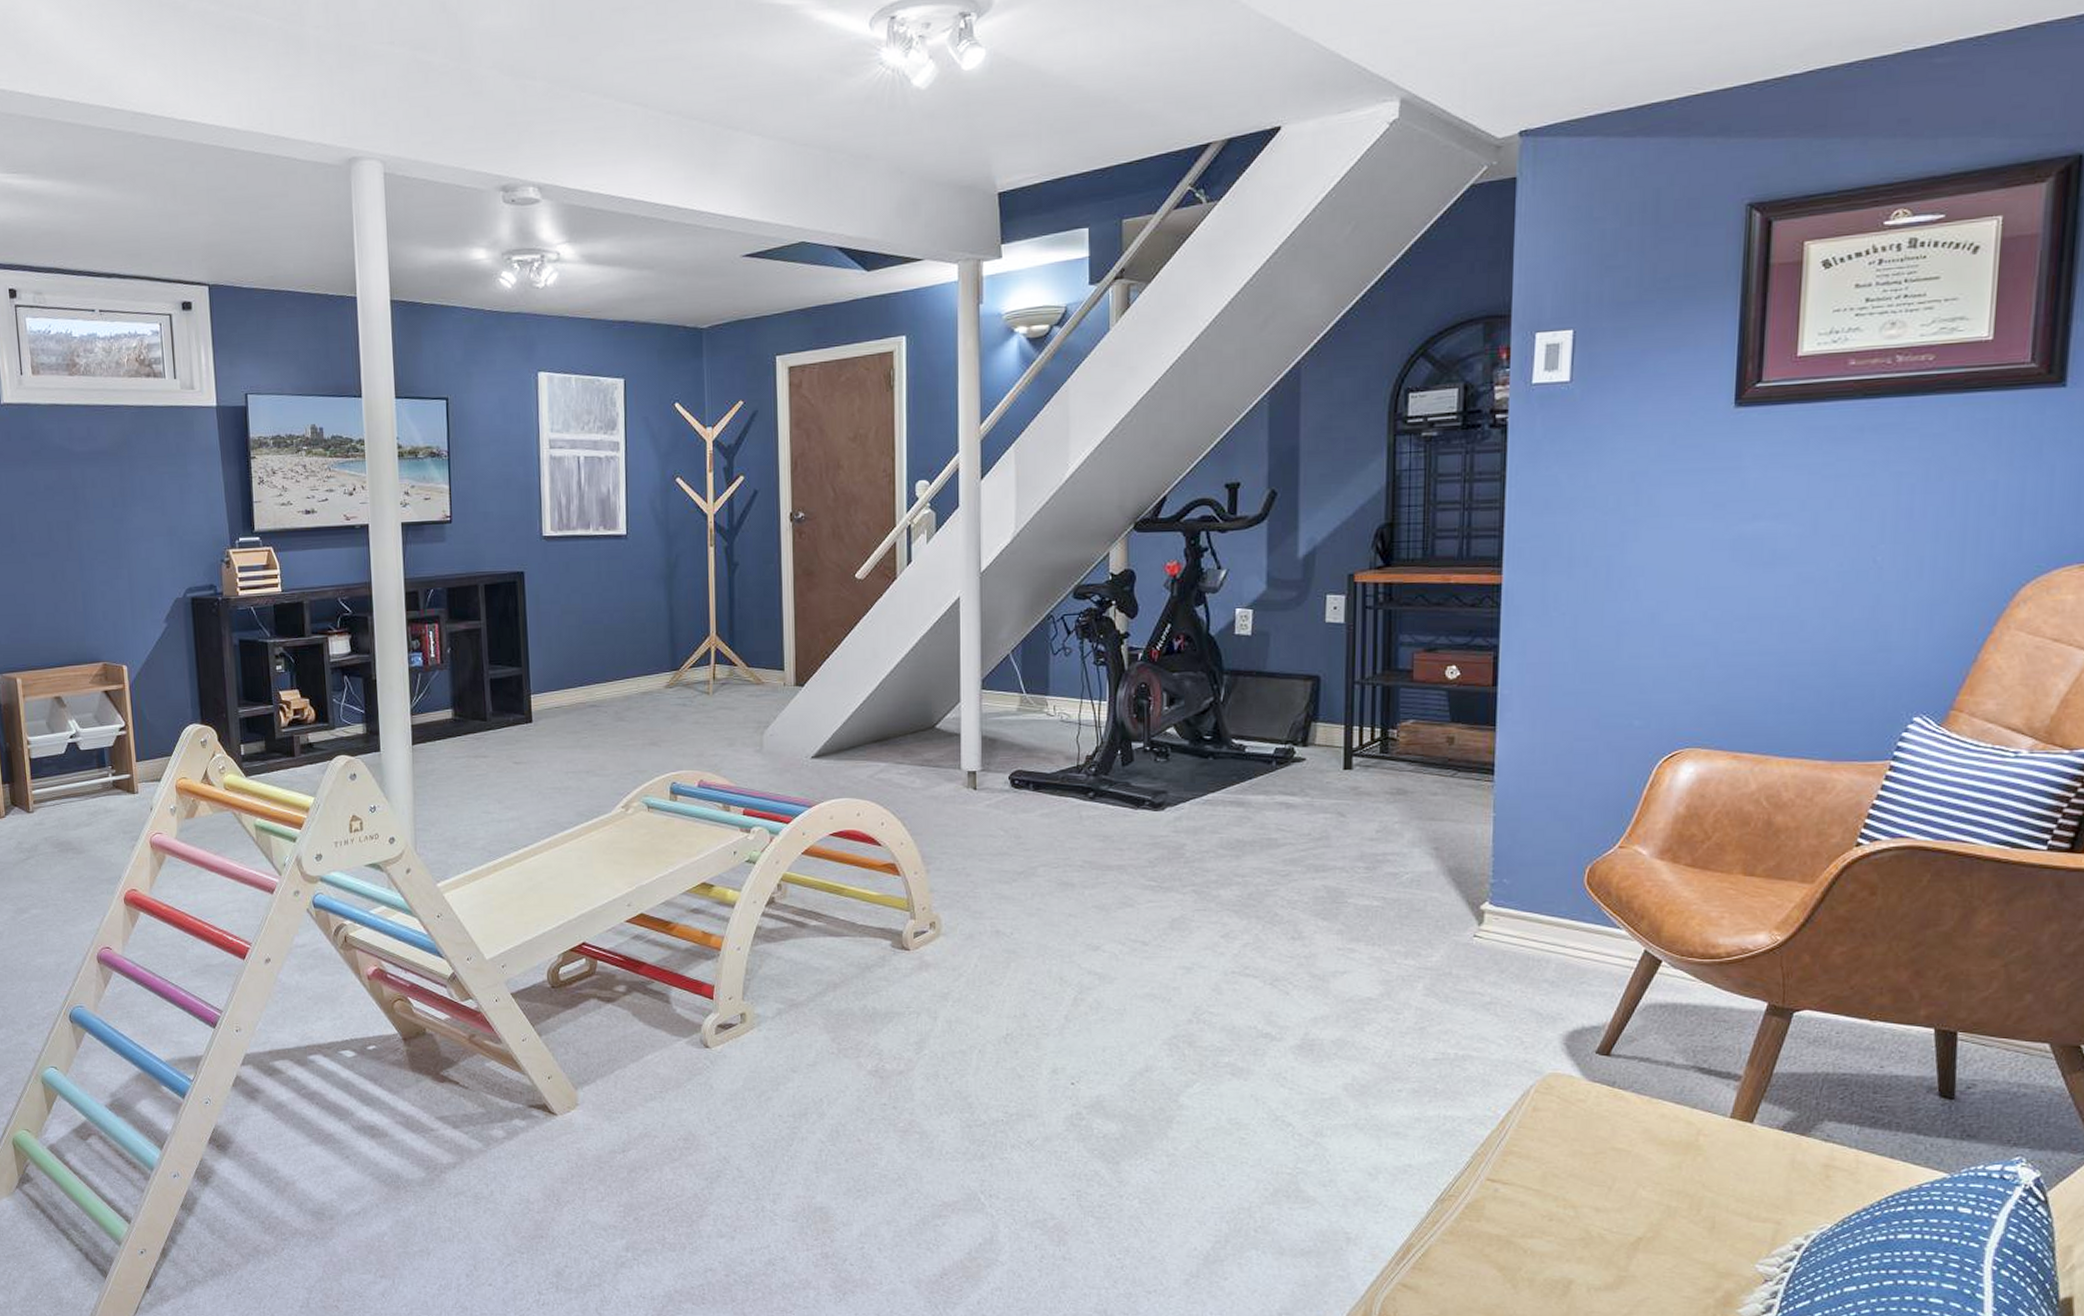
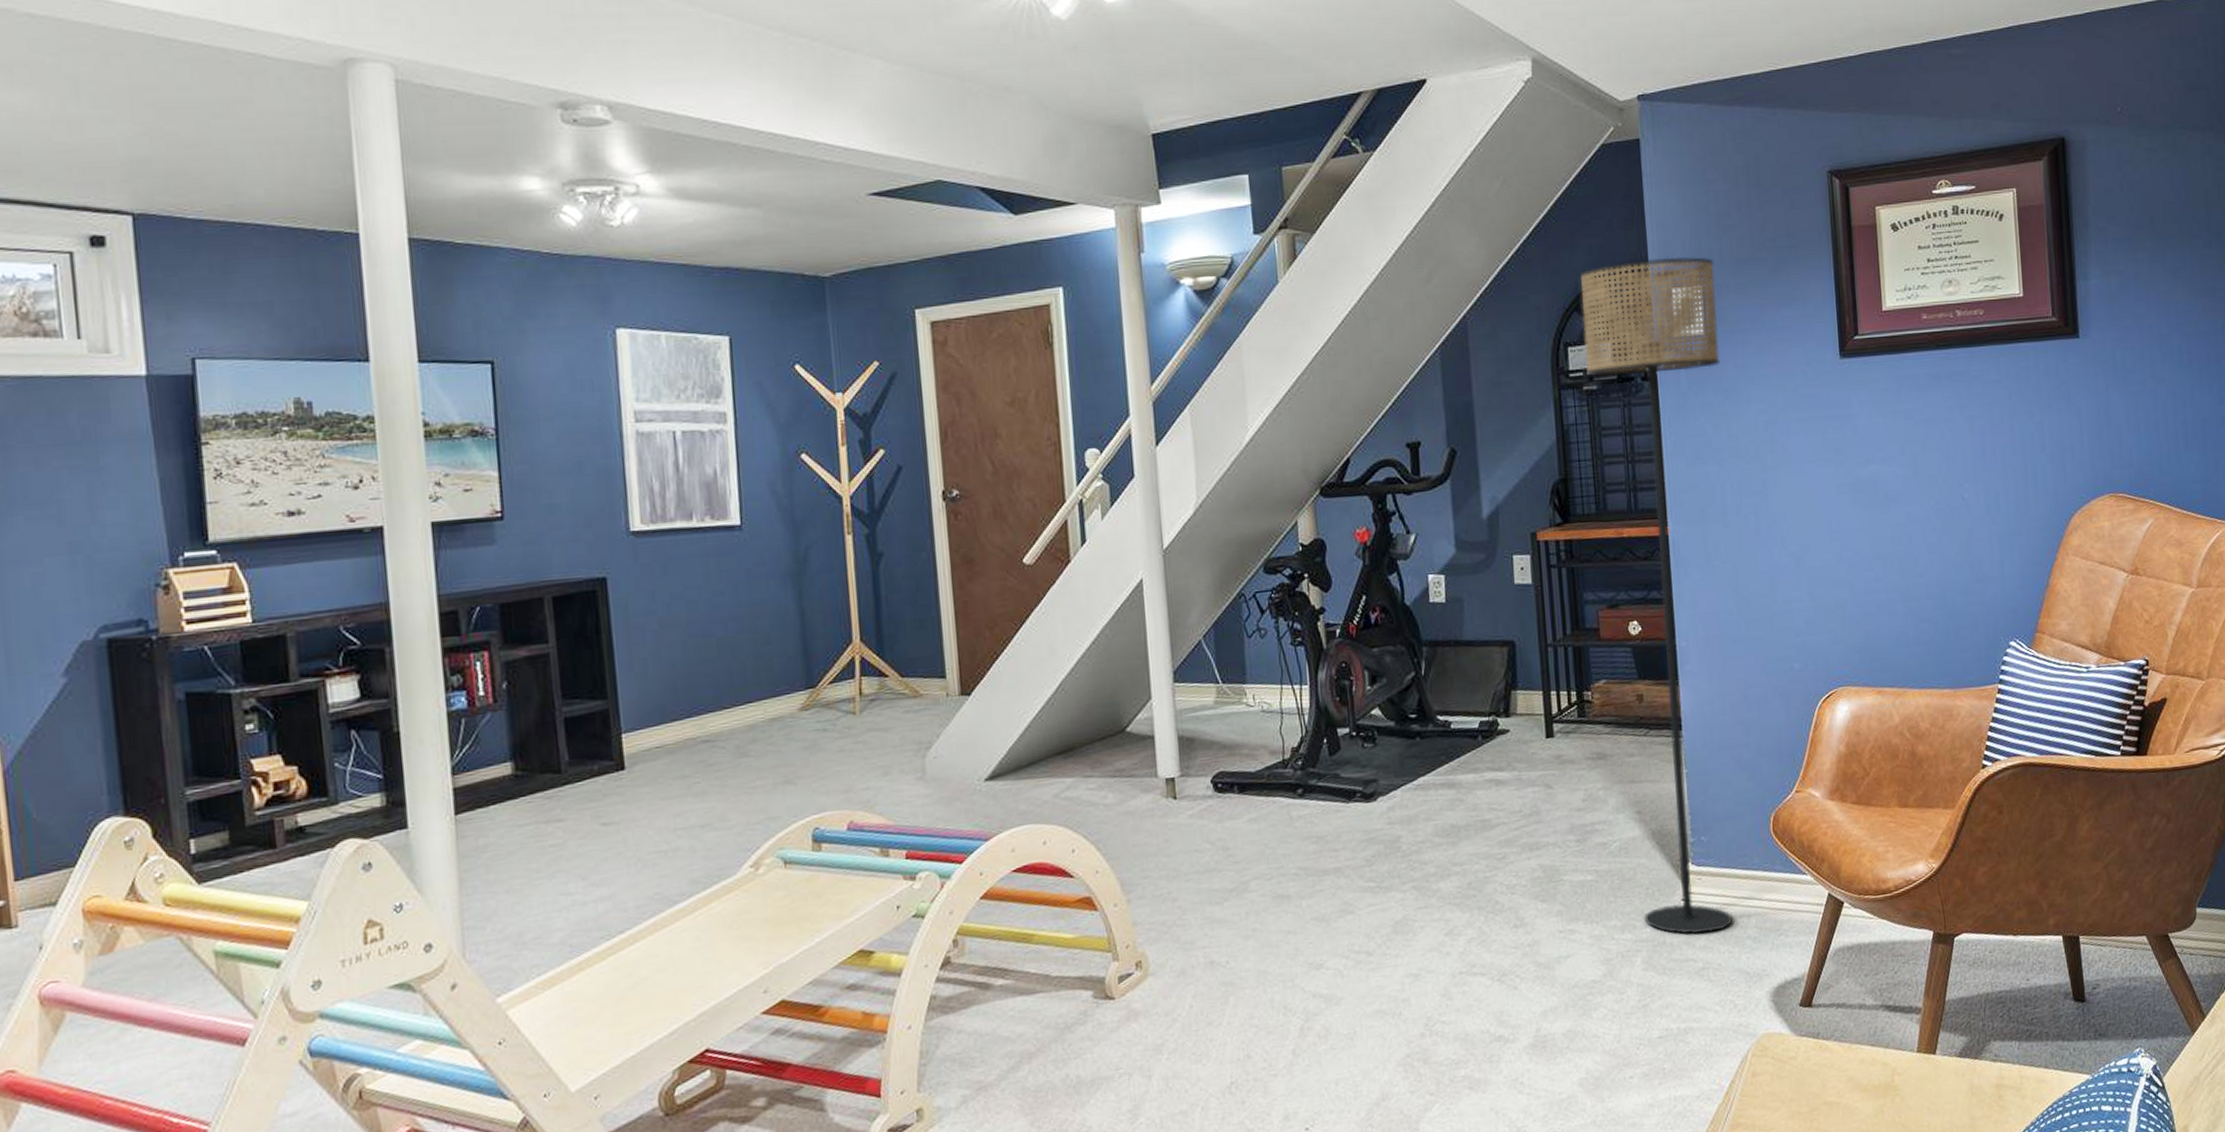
floor lamp: none [1428,300,1590,970] -> present [1579,256,1733,934]

